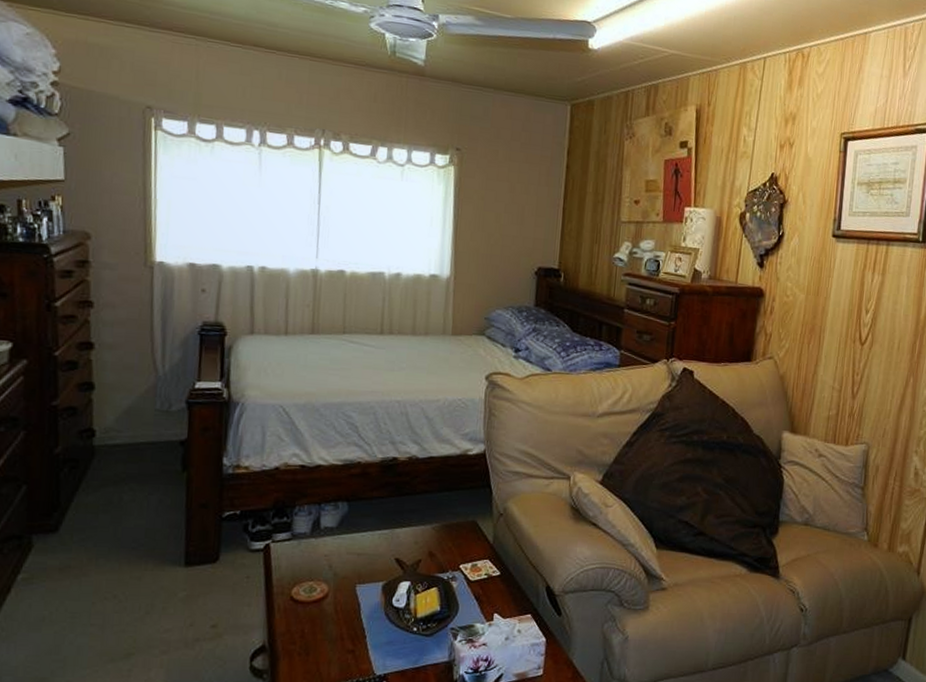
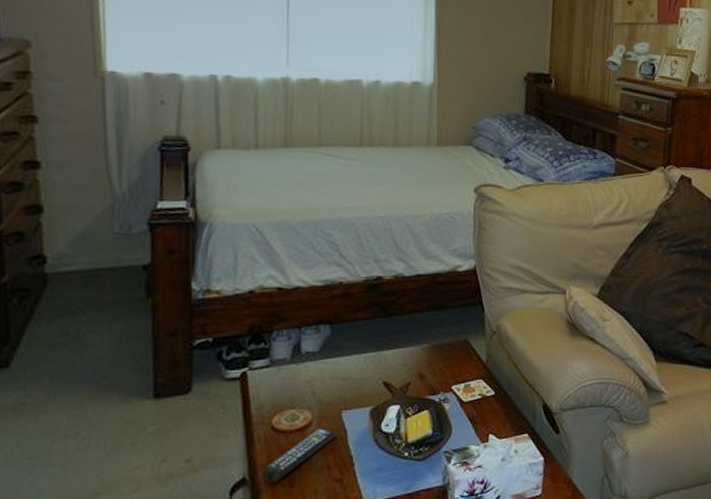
remote control: none [280,601,352,652] -> present [261,428,338,484]

